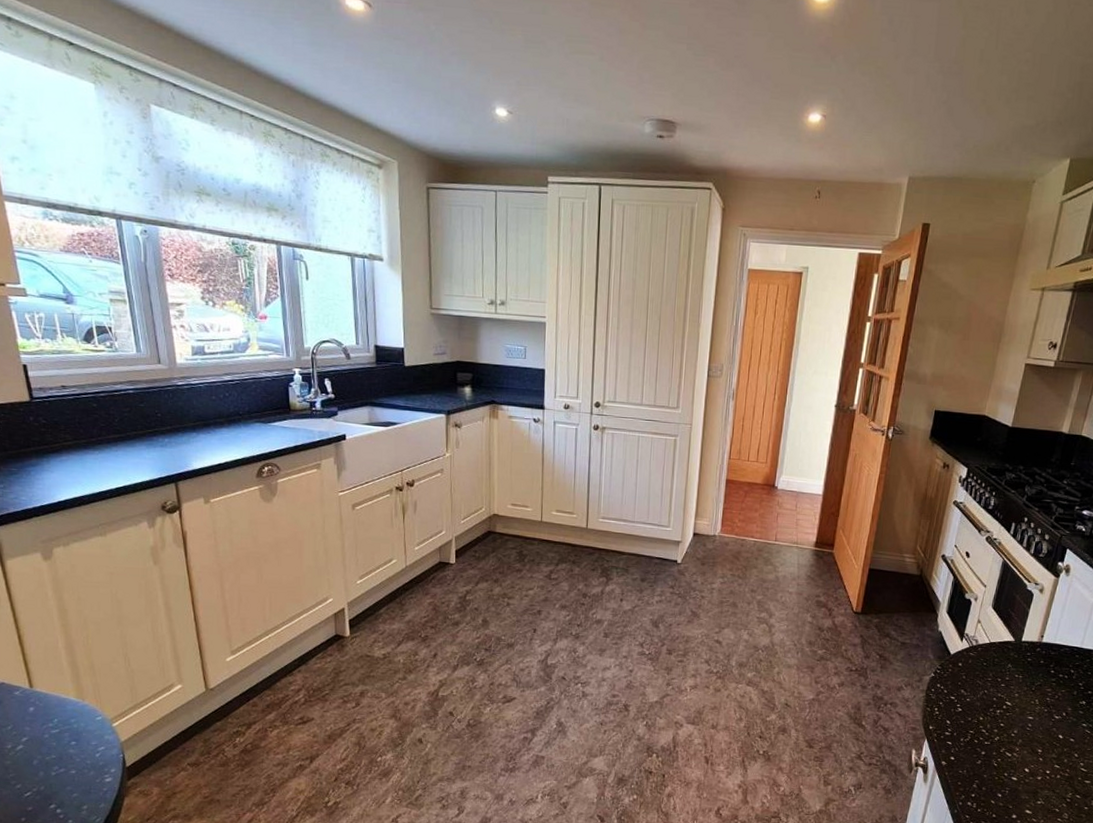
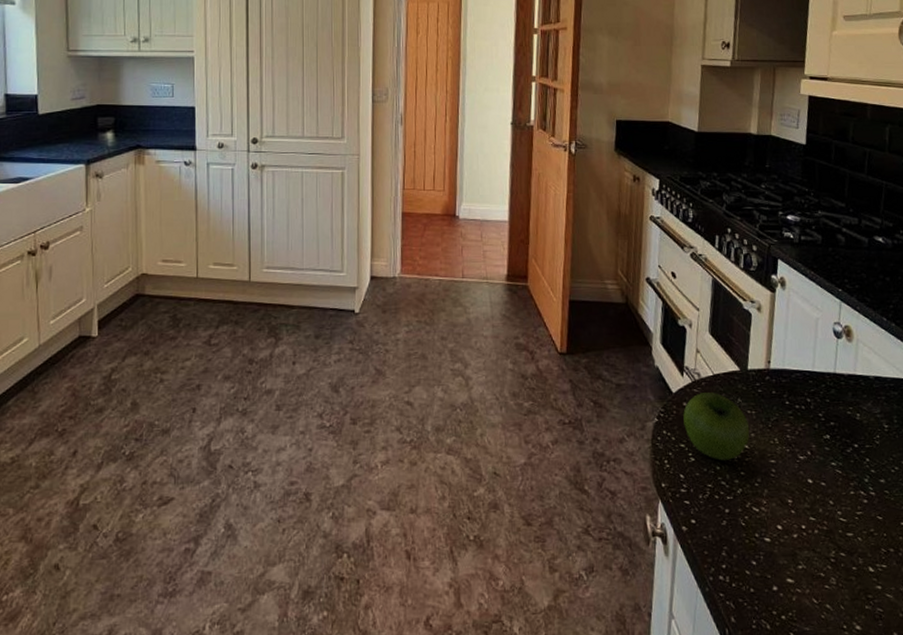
fruit: none [956,656,1015,713] -> present [683,392,750,461]

